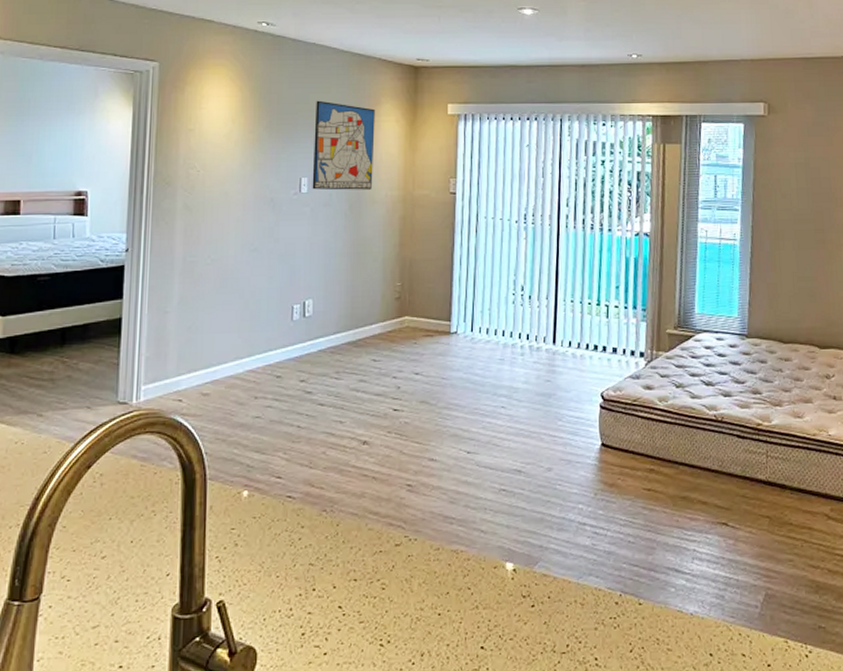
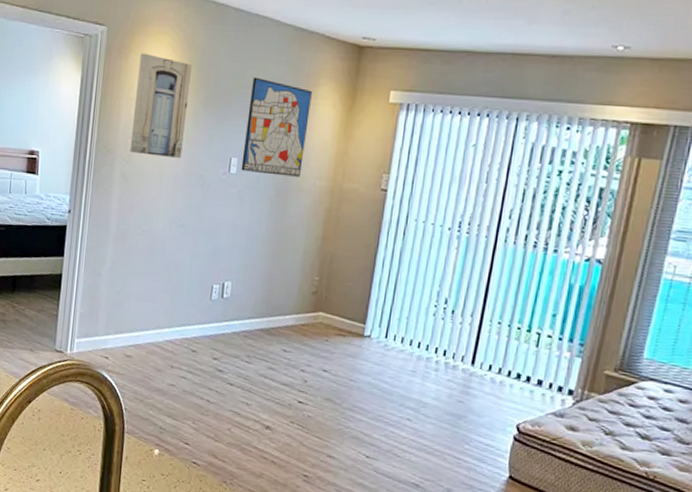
wall art: none [192,85,253,184] -> present [130,53,192,159]

